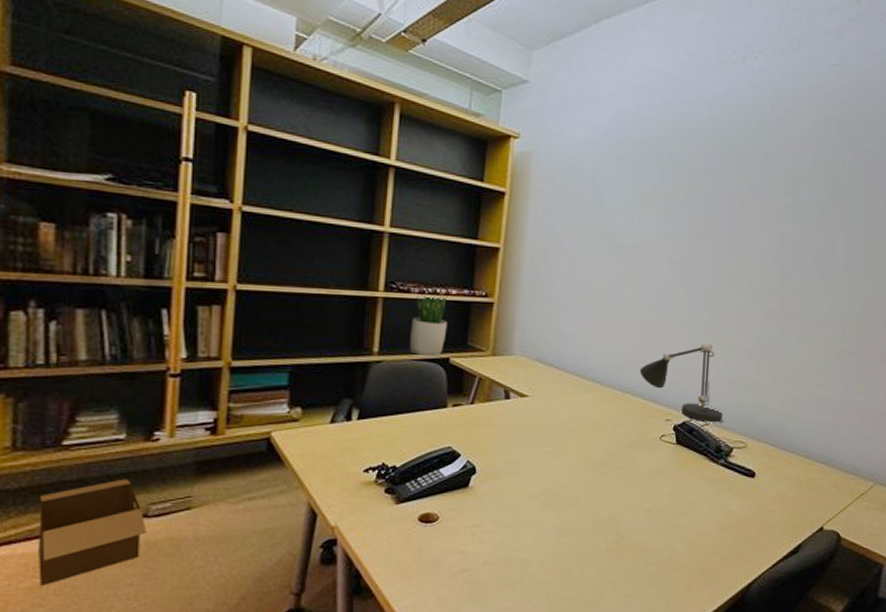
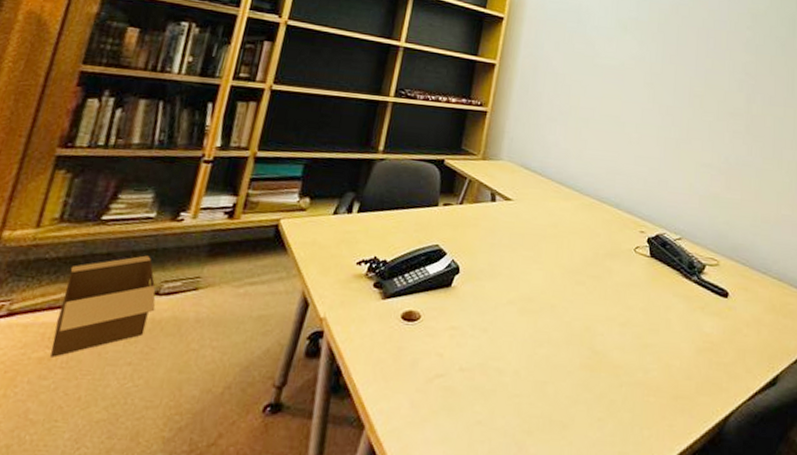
planter: present [409,287,448,357] -> none [410,95,448,158]
desk lamp: present [639,344,724,423] -> none [615,159,696,239]

